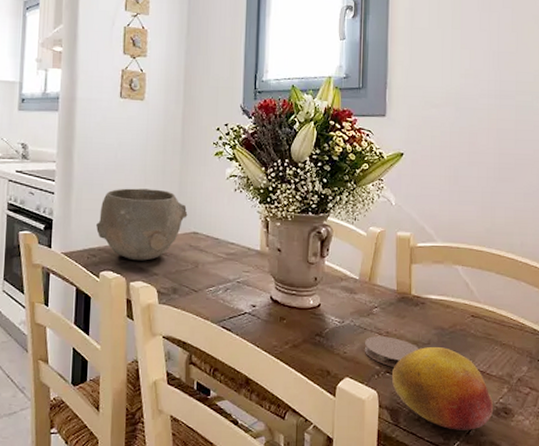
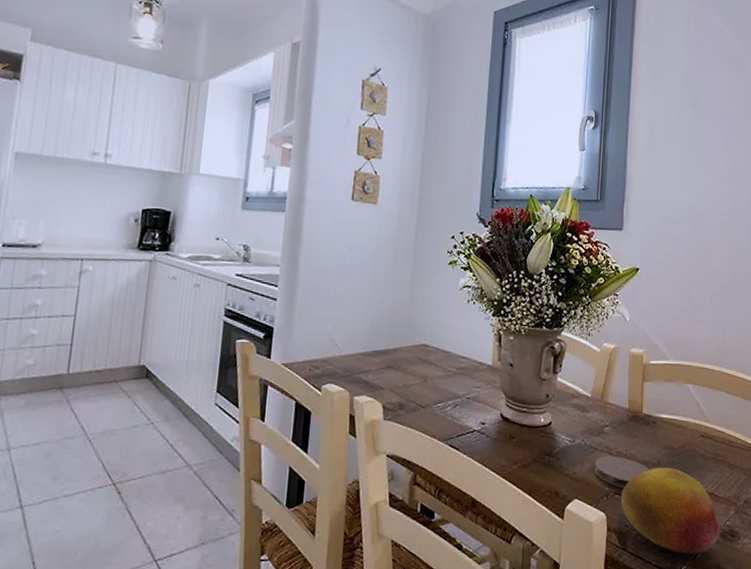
bowl: present [95,188,188,261] -> none [319,296,418,374]

